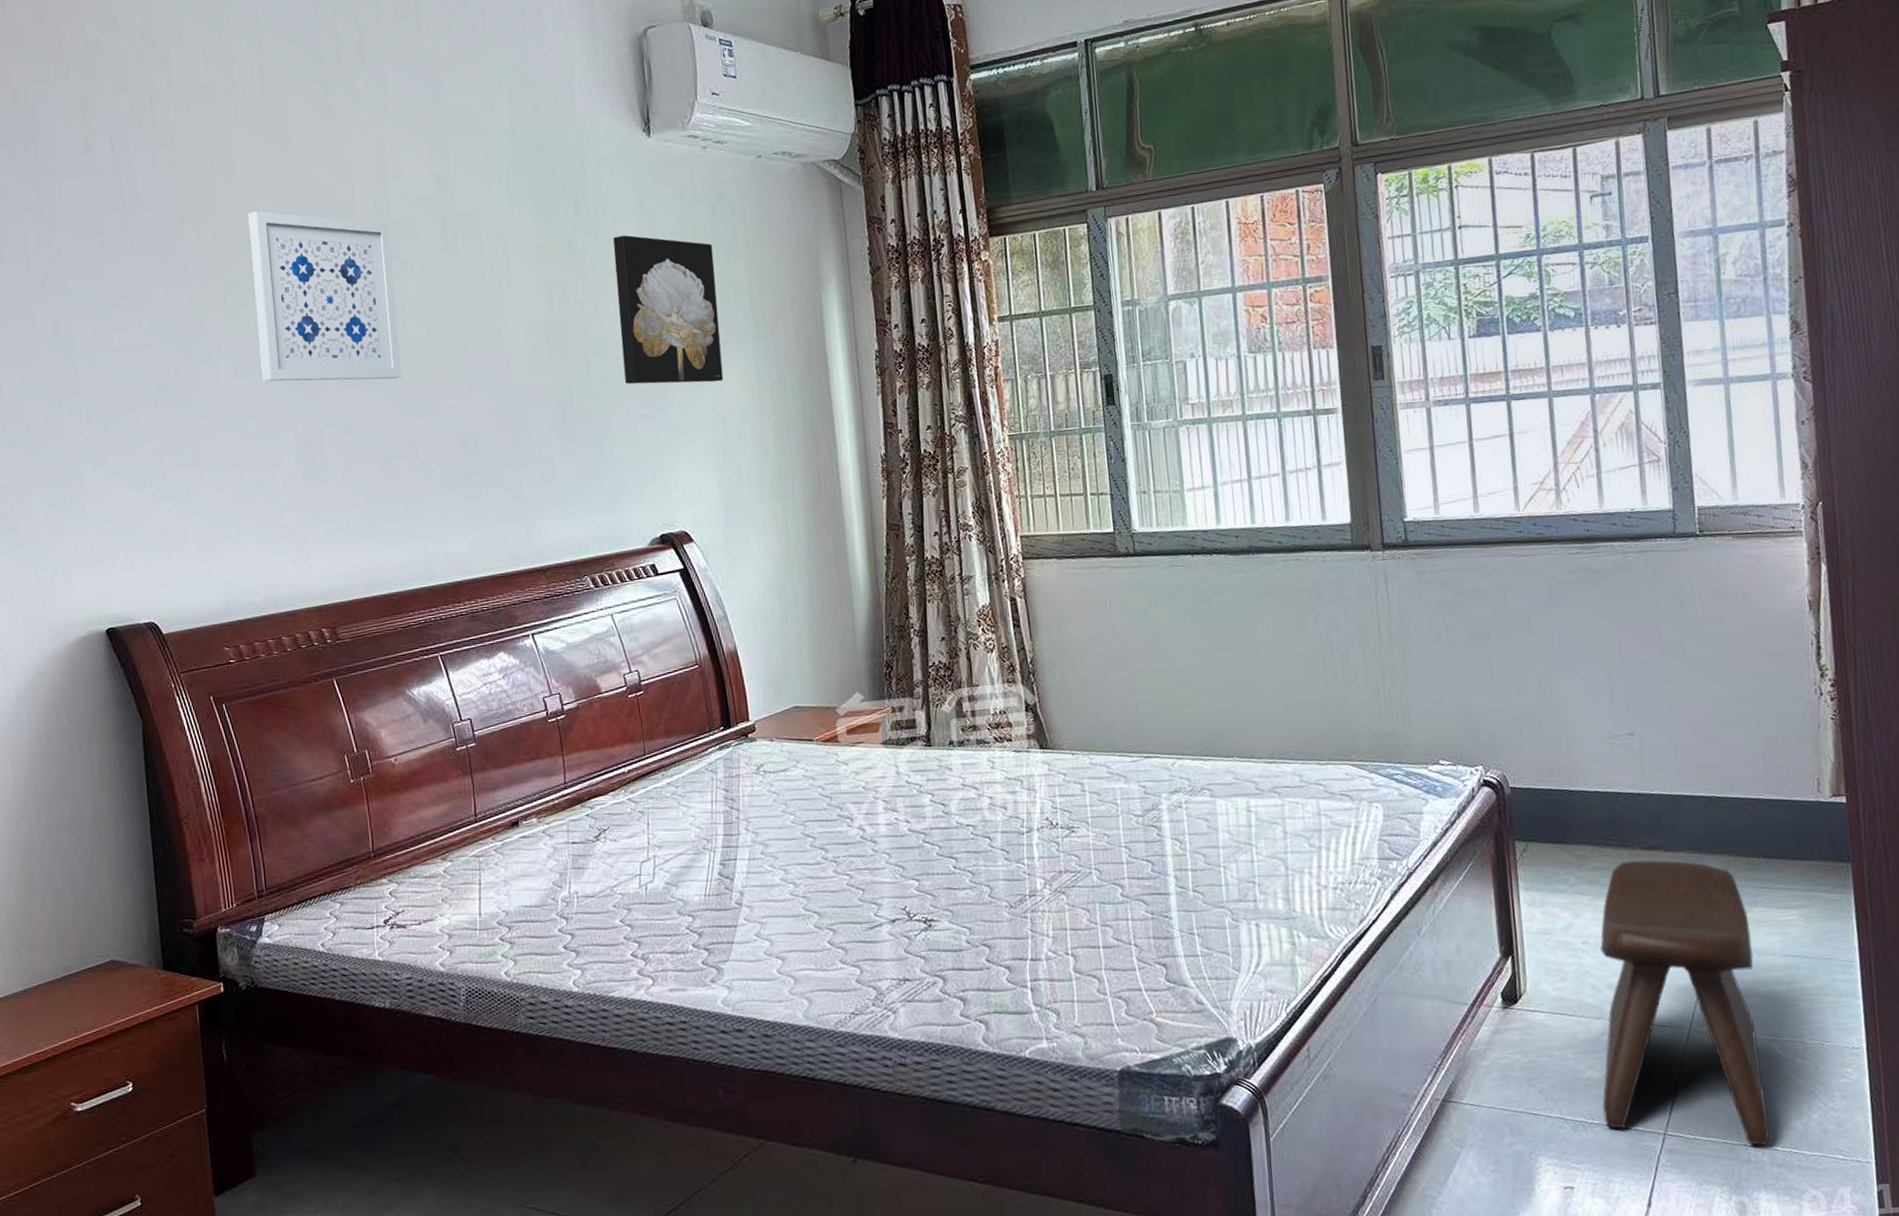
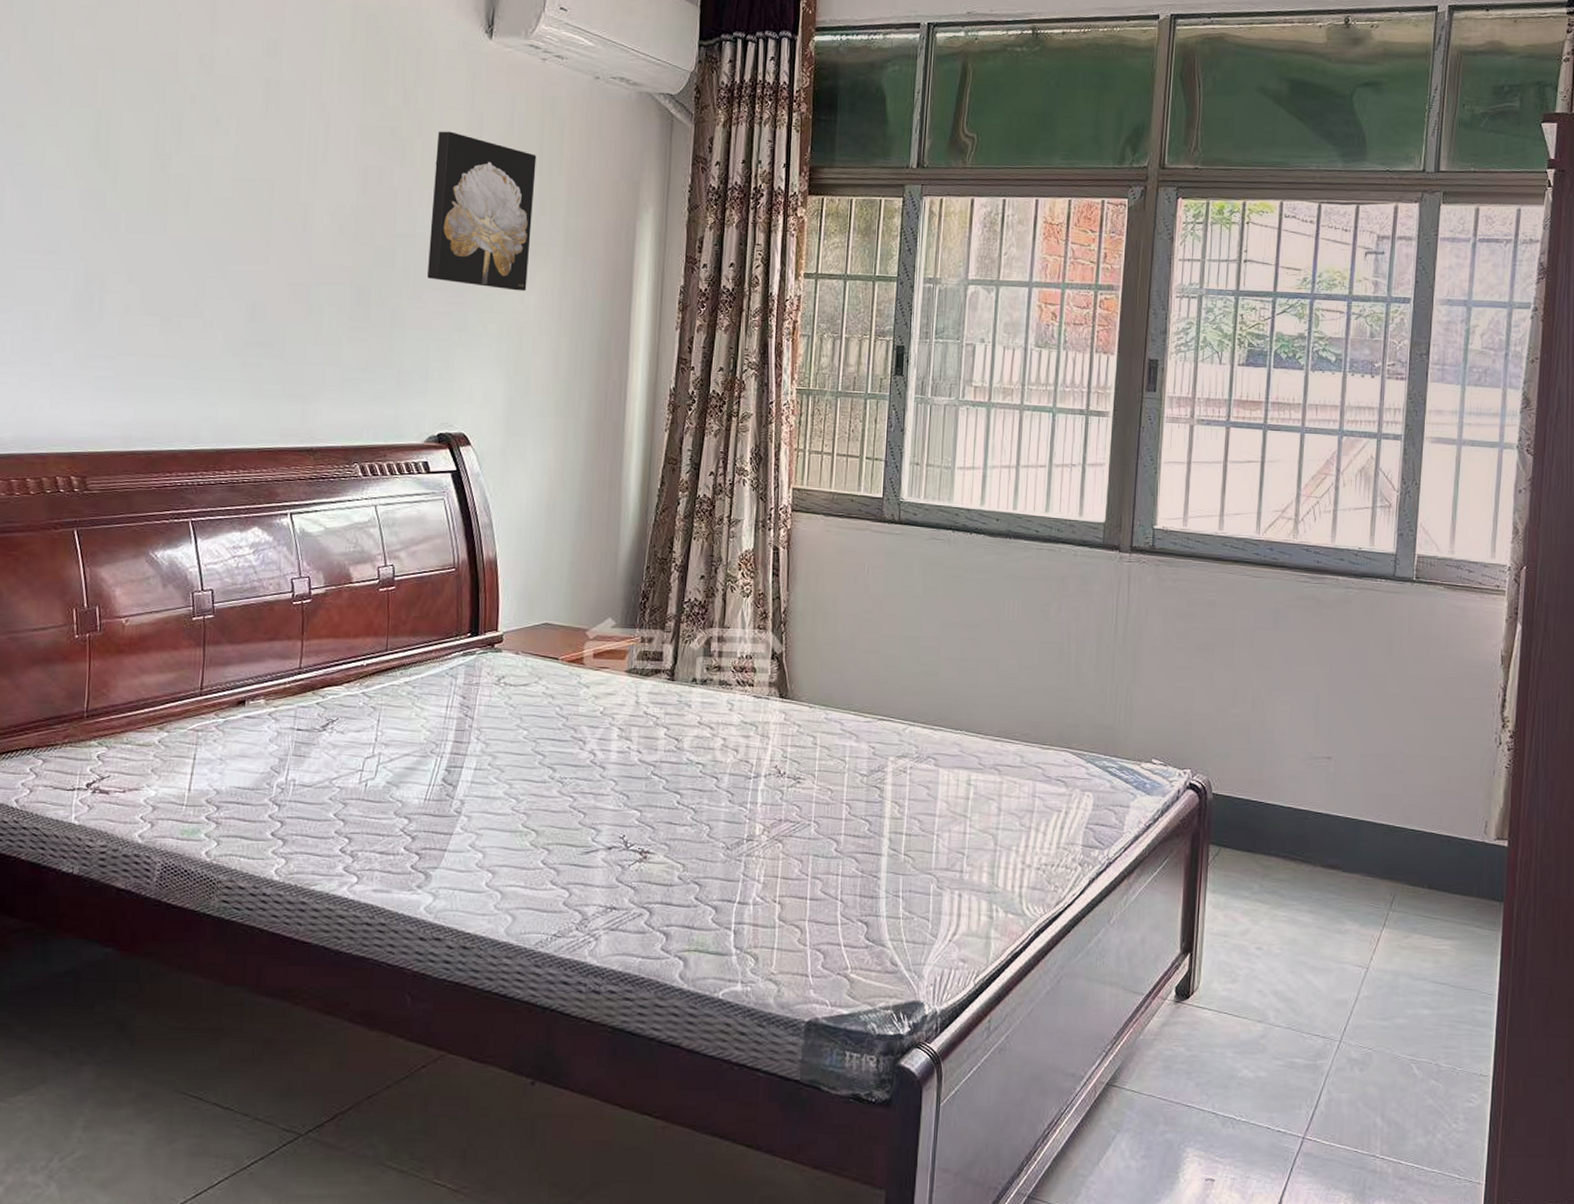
wall art: present [248,211,401,382] -> none [50,41,211,235]
stool: present [1600,860,1771,1147] -> none [1251,876,1407,1159]

